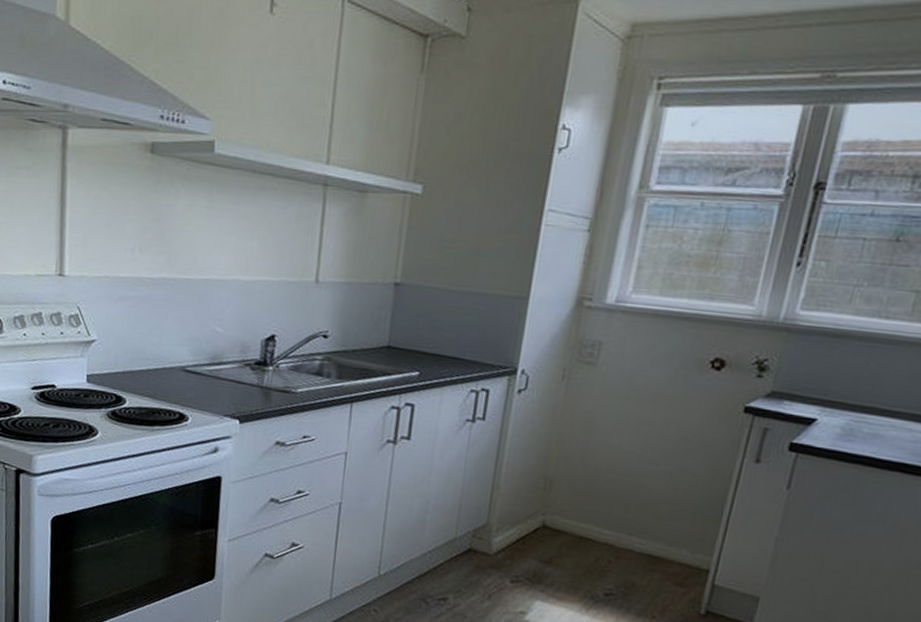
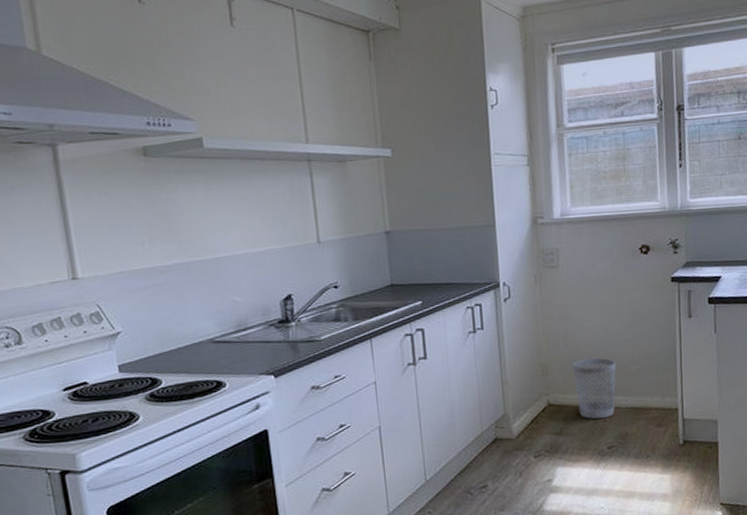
wastebasket: none [579,482,642,559] -> present [572,357,616,419]

